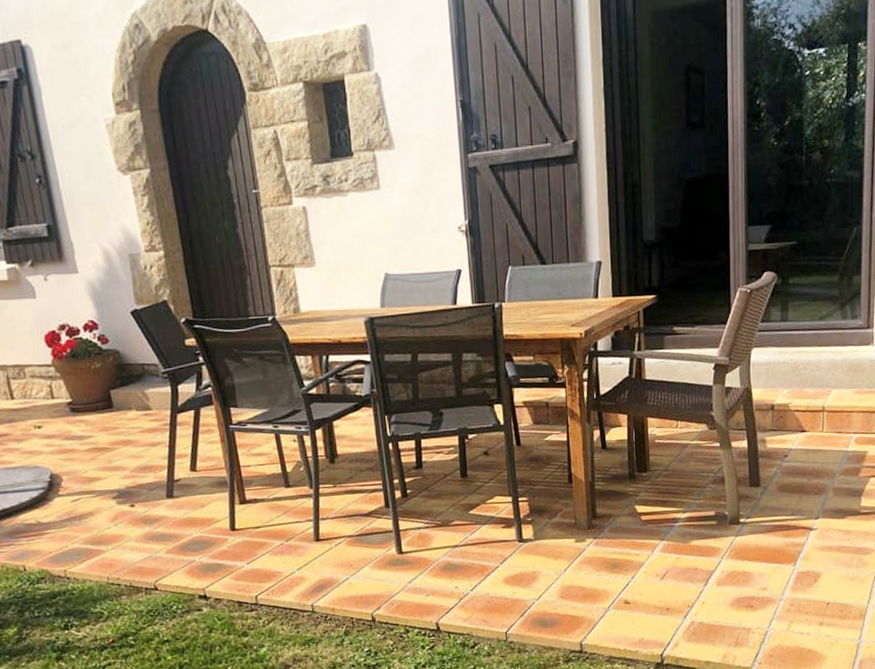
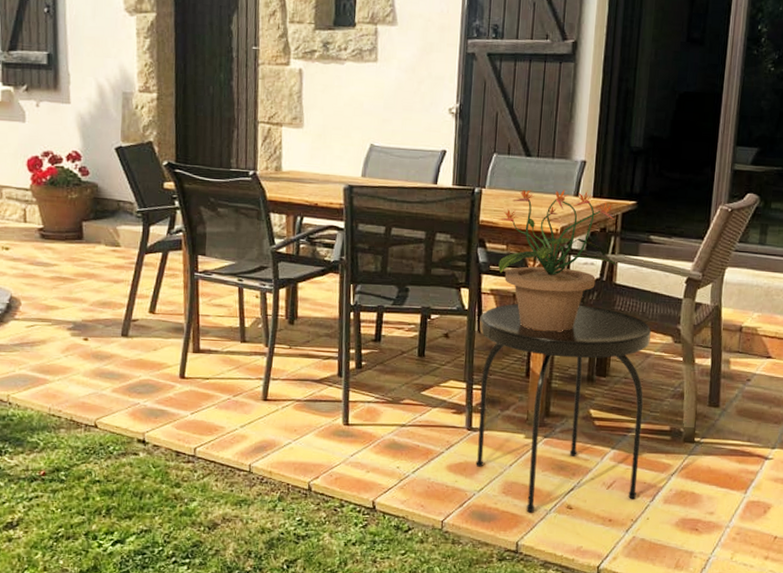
side table: none [516,405,691,613] -> present [476,303,652,513]
potted plant: none [522,290,644,436] -> present [498,189,617,332]

